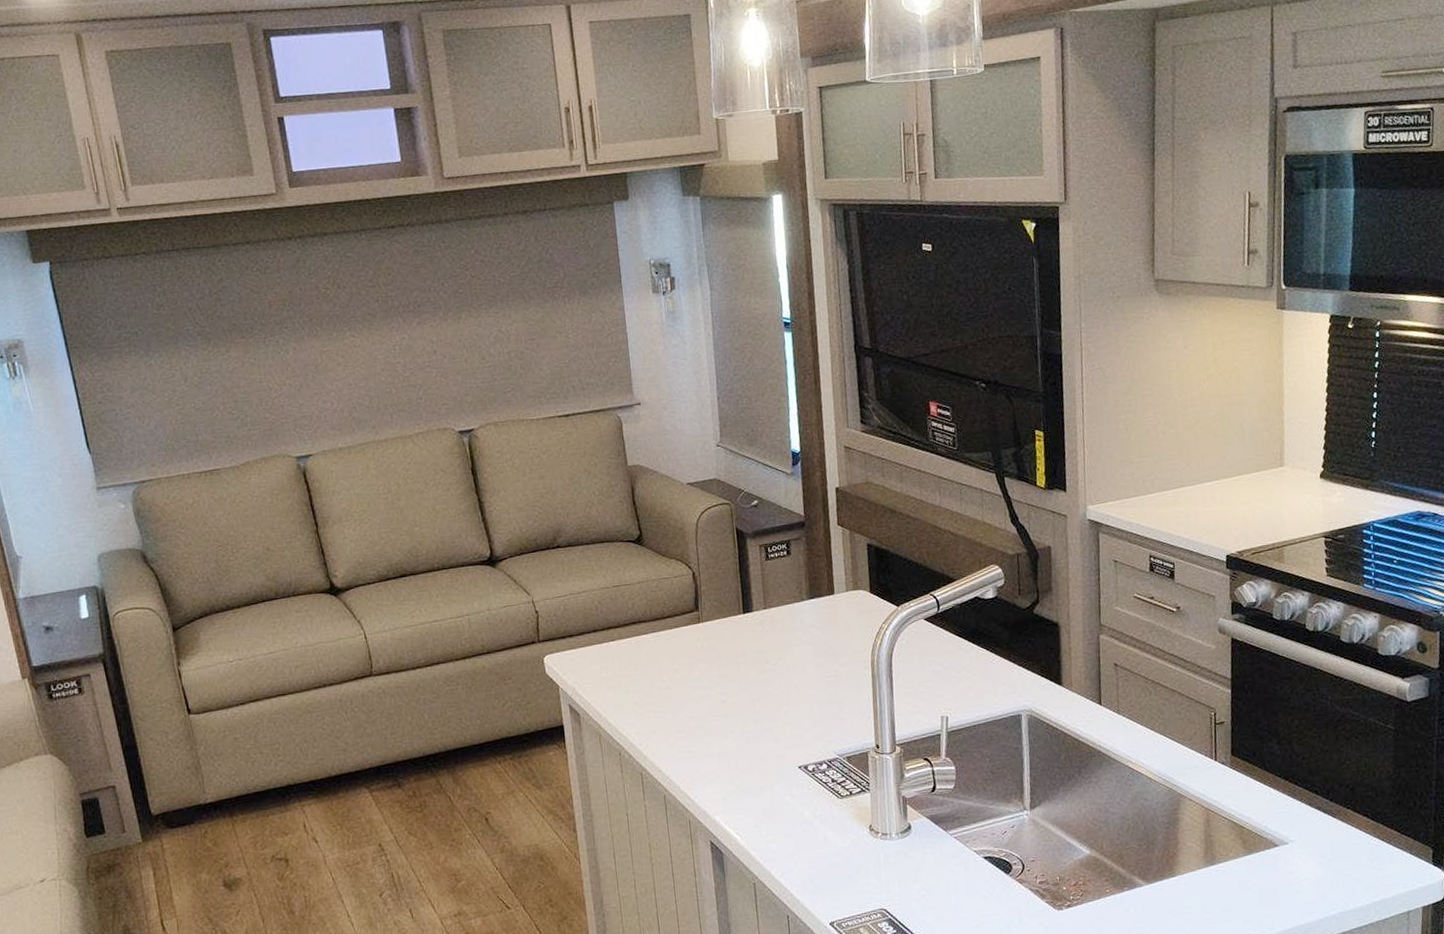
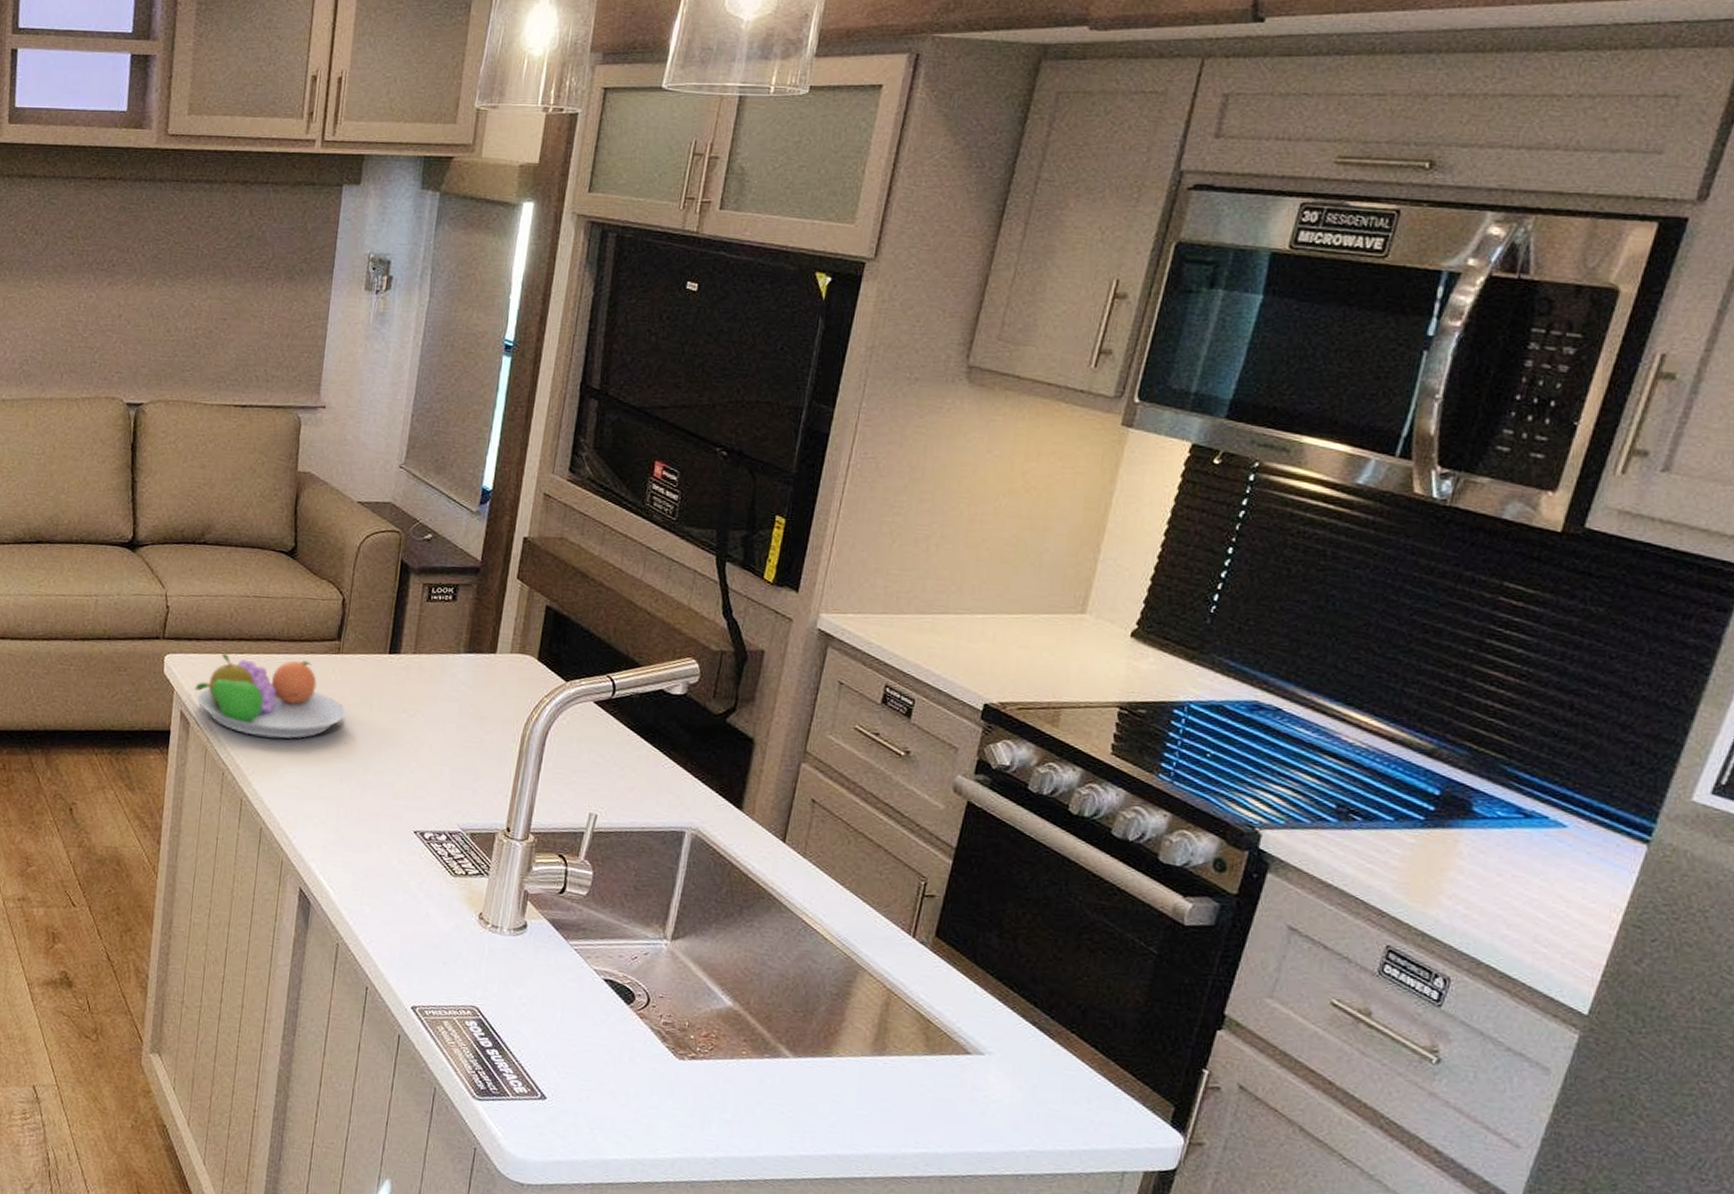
fruit bowl: none [577,635,717,714] -> present [194,653,346,739]

